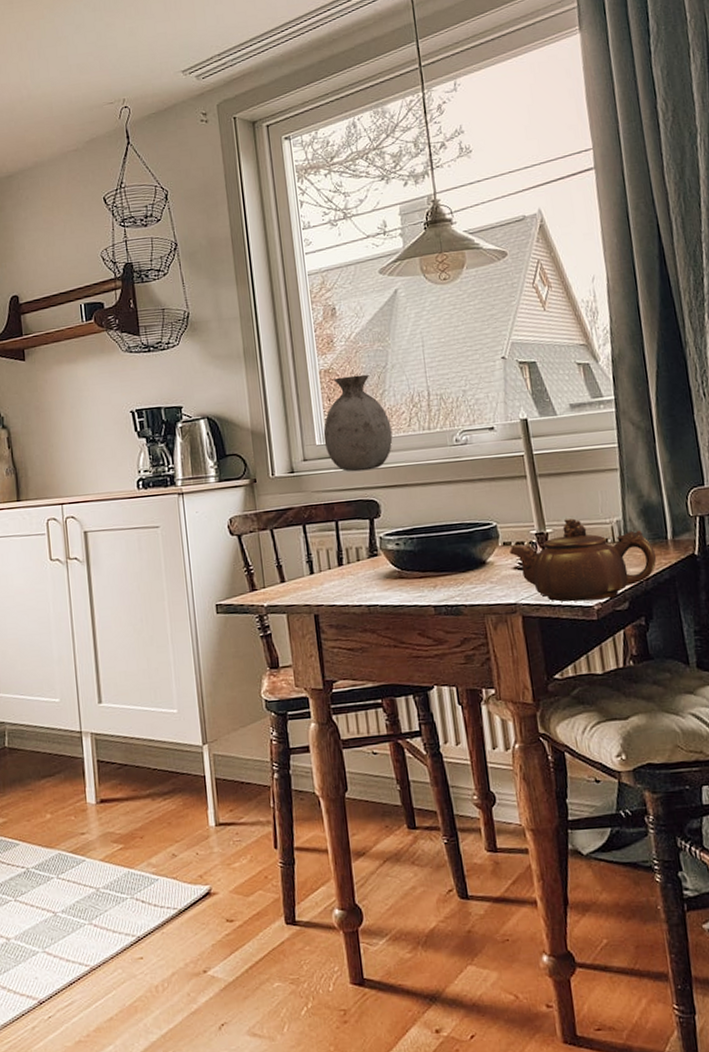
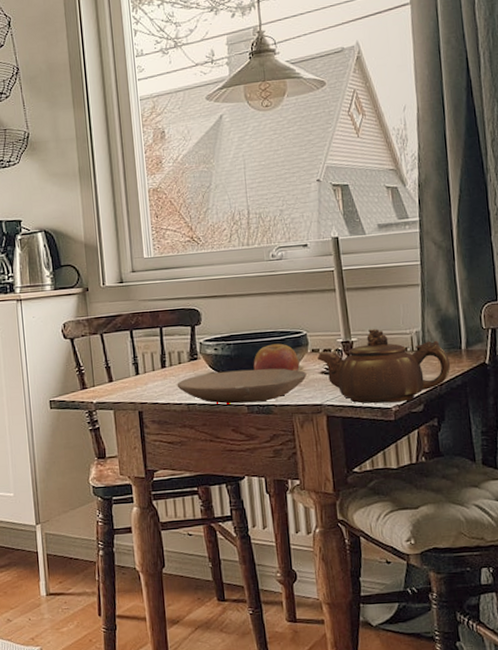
vase: present [323,374,393,472] -> none [150,193,214,283]
plate: none [355,564,499,605] -> present [177,368,307,404]
fruit: none [439,536,491,568] -> present [253,343,300,372]

